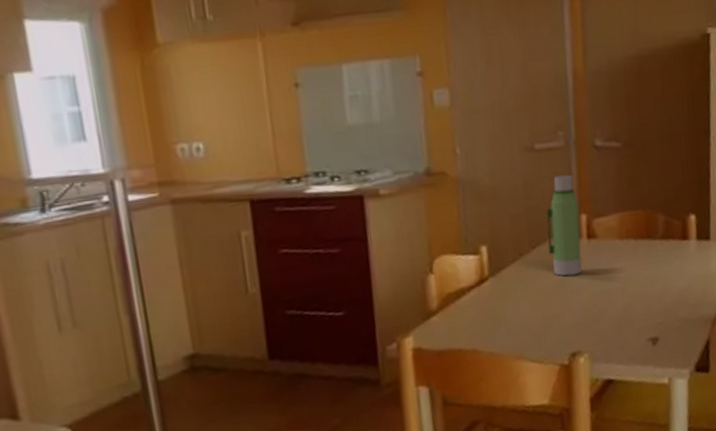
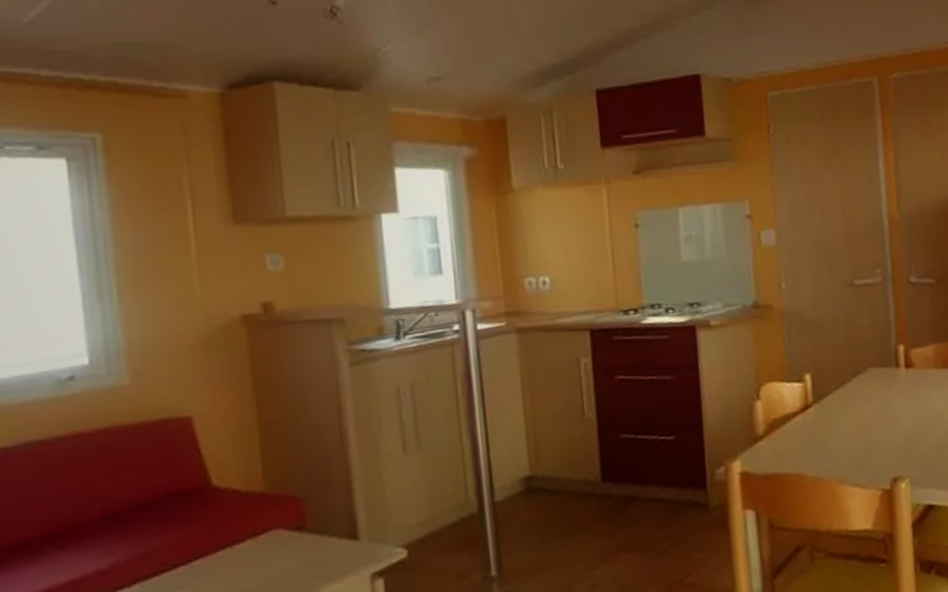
water bottle: present [546,174,582,277] -> none [866,308,901,404]

